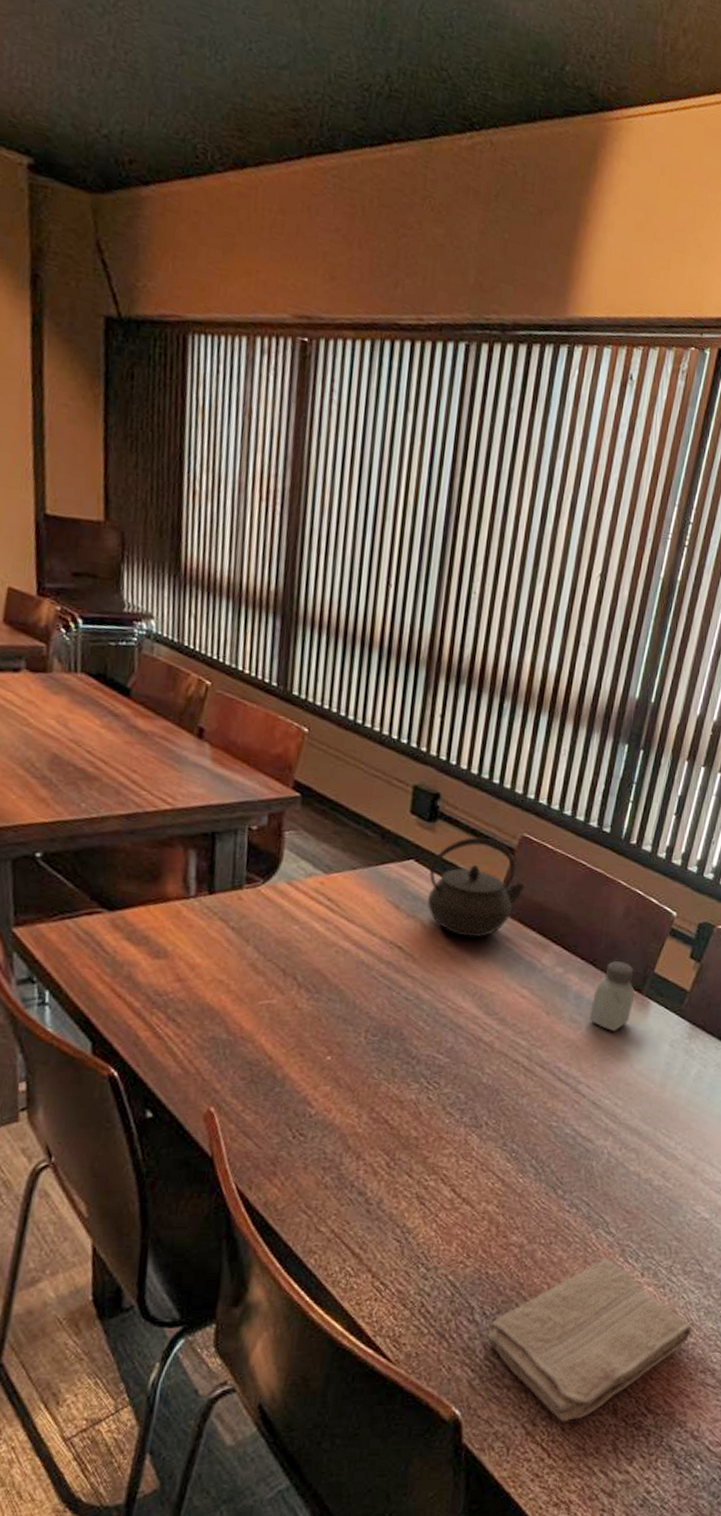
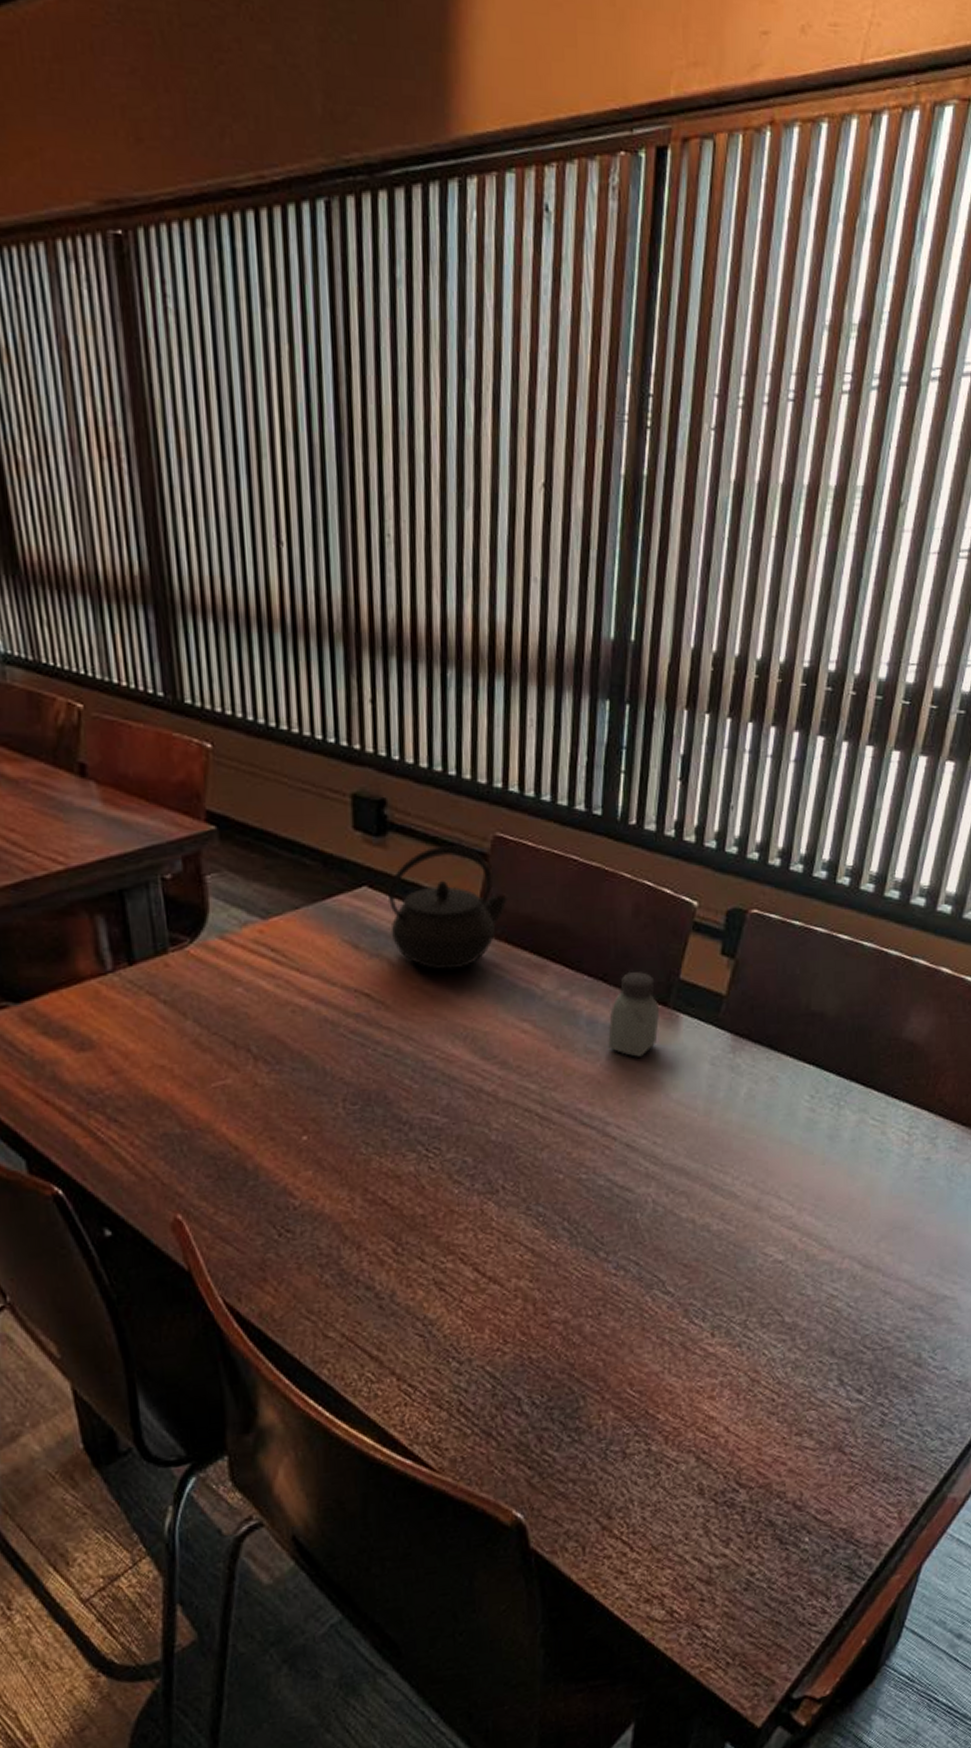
washcloth: present [487,1259,693,1422] -> none [541,1323,780,1511]

